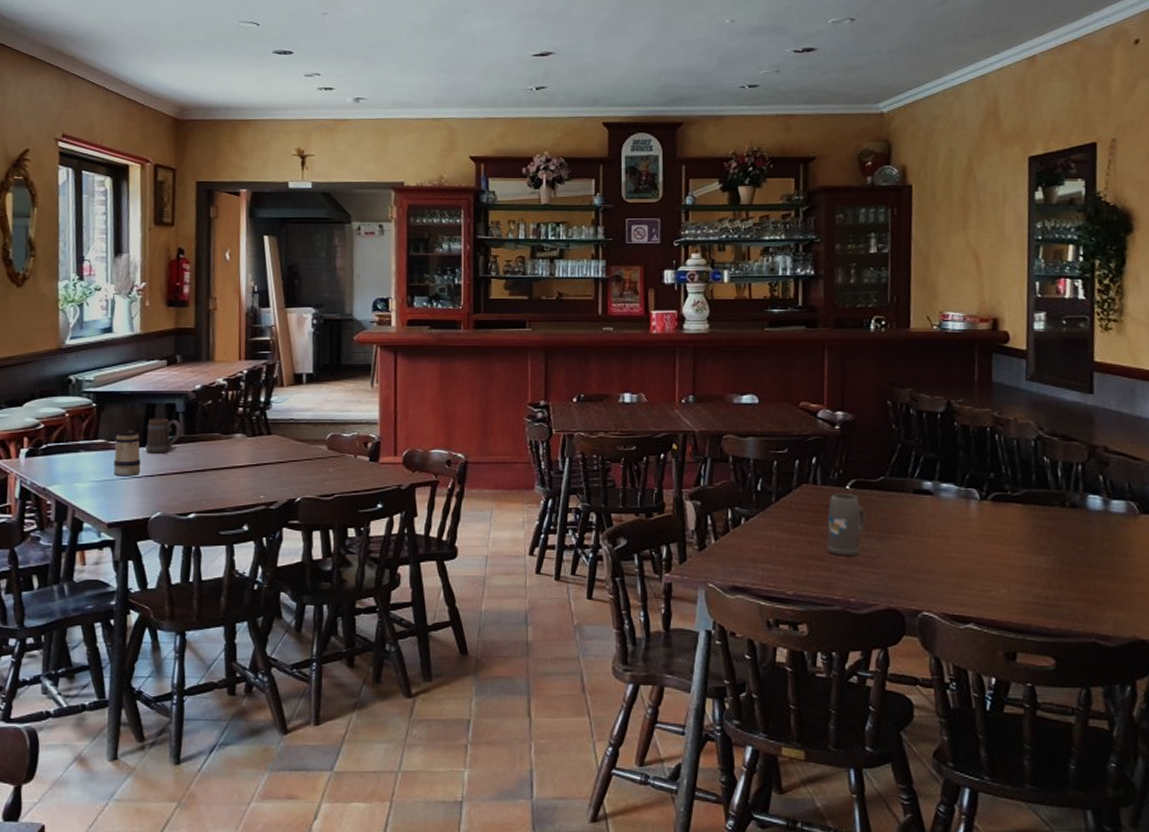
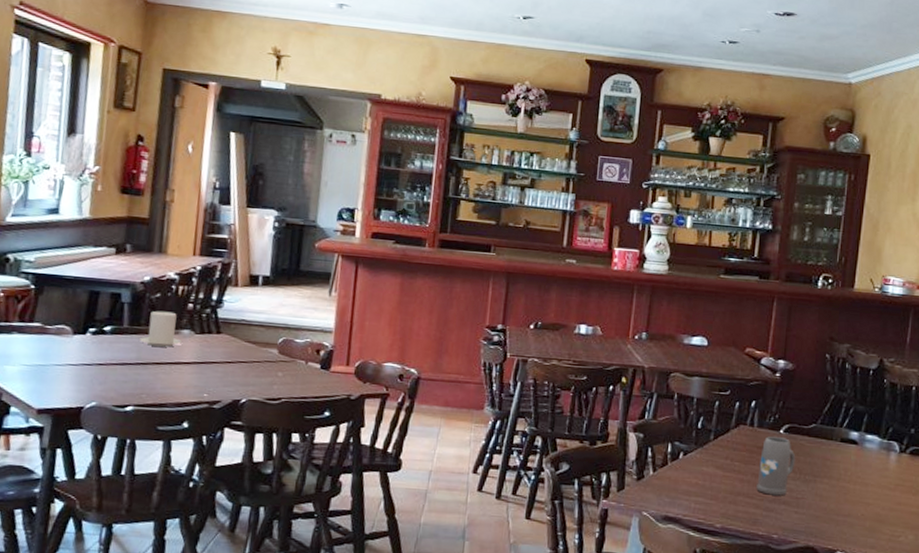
beer mug: present [113,430,141,477] -> none [48,315,80,364]
beer mug: present [145,417,182,454] -> none [85,306,126,344]
candle: none [196,417,235,452] -> present [140,310,182,347]

